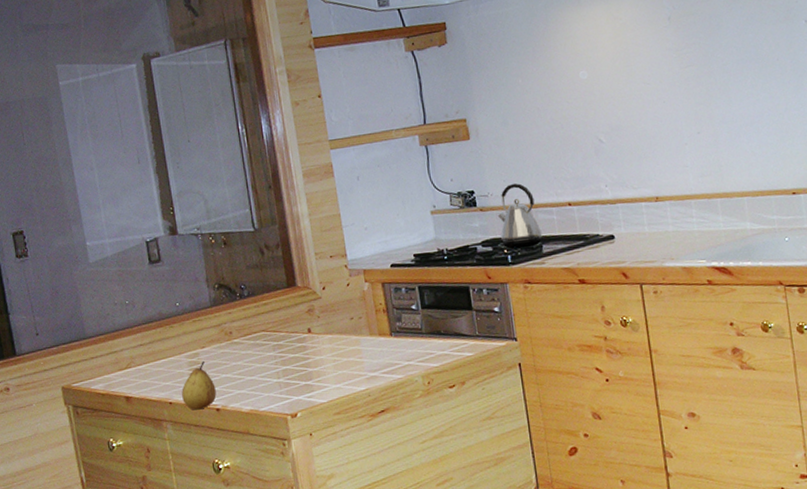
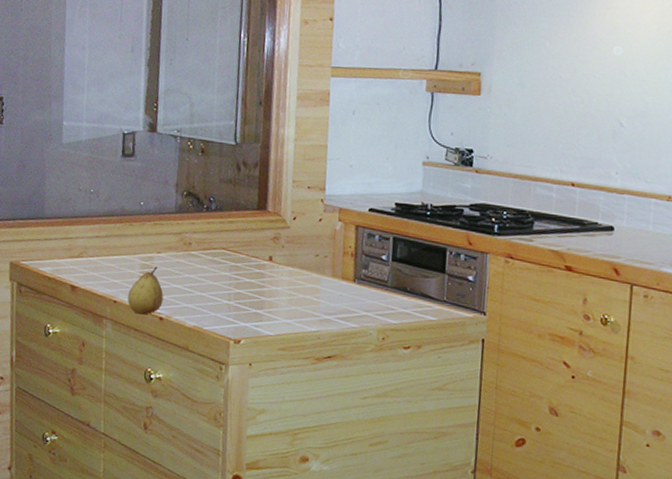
kettle: present [497,183,542,249] -> none [491,150,537,221]

